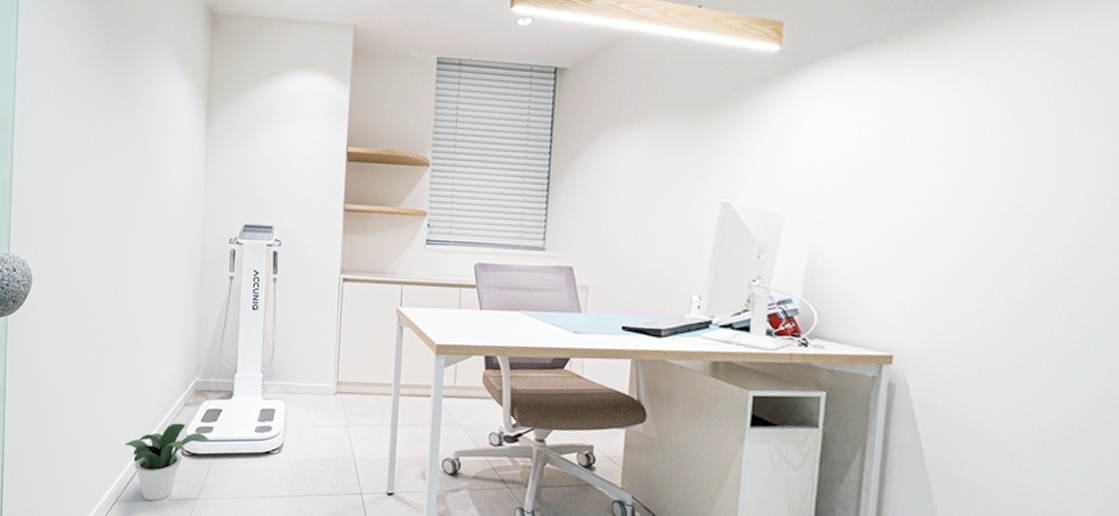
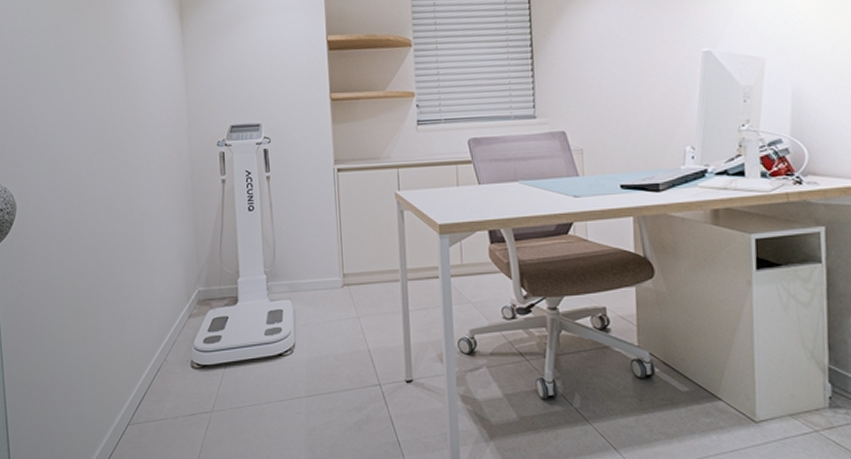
potted plant: present [124,423,208,501] -> none [131,336,217,420]

